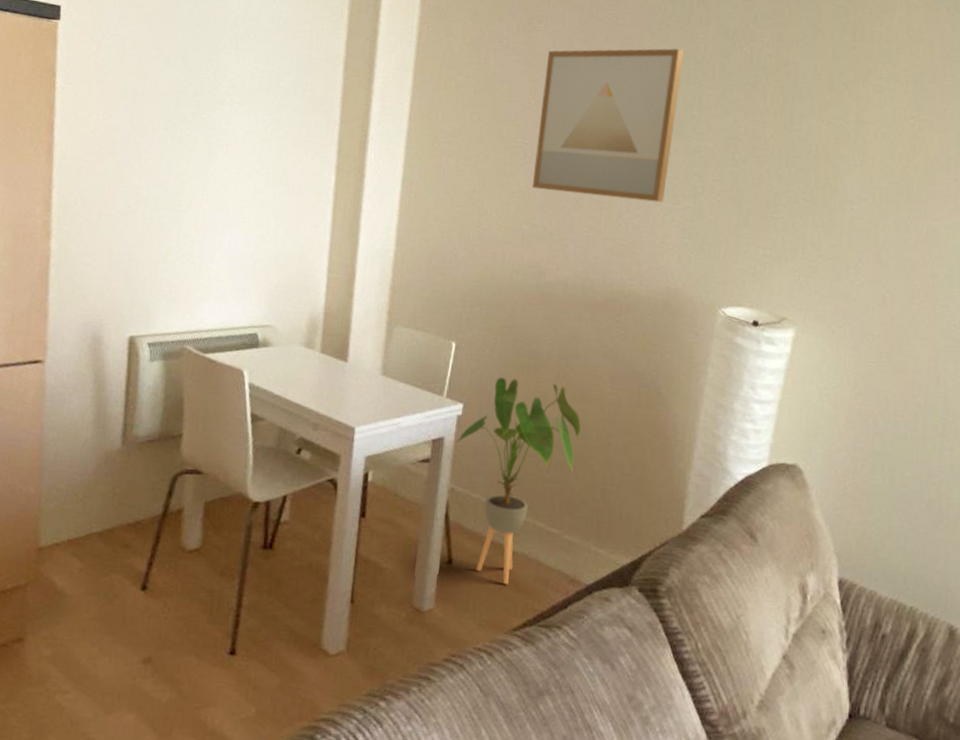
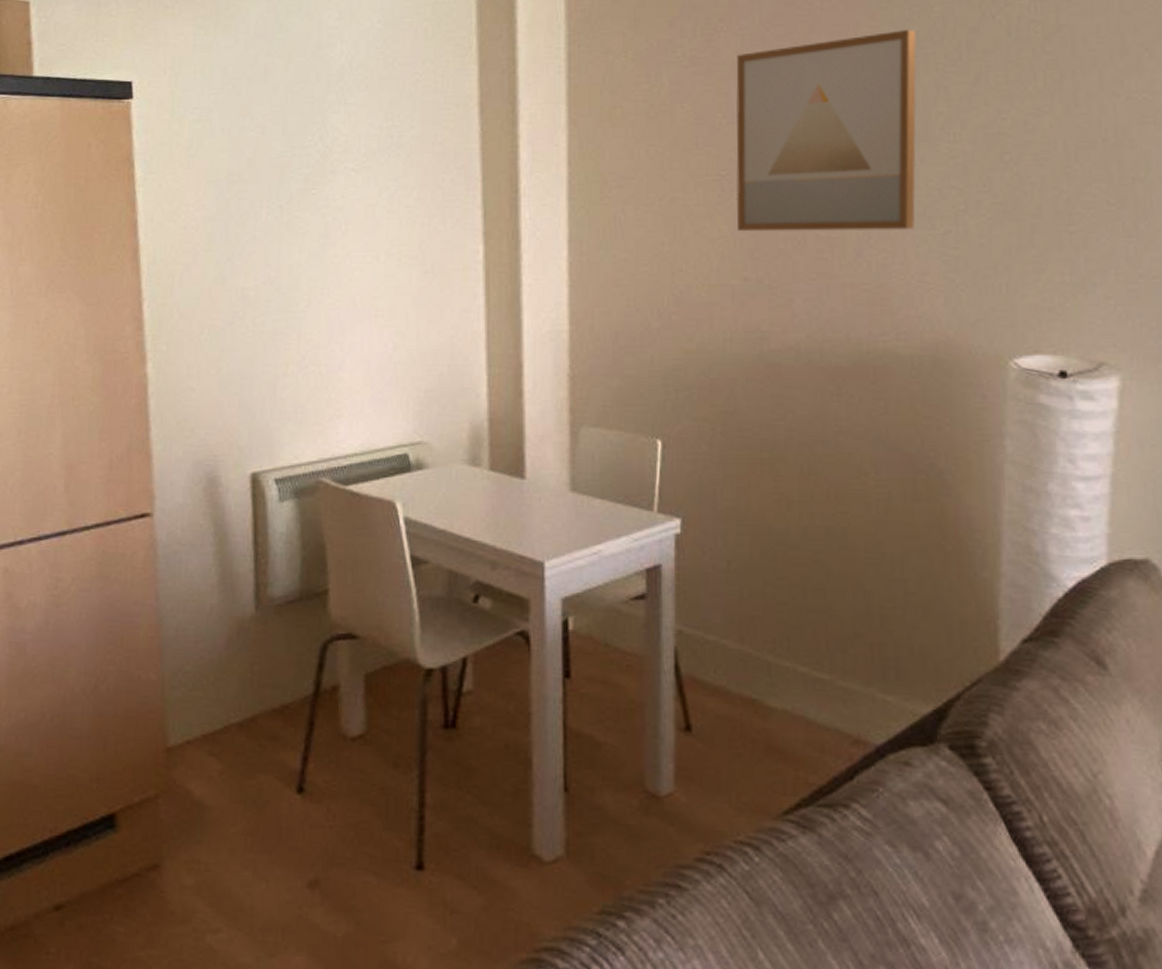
house plant: present [454,377,582,585] -> none [675,479,842,754]

